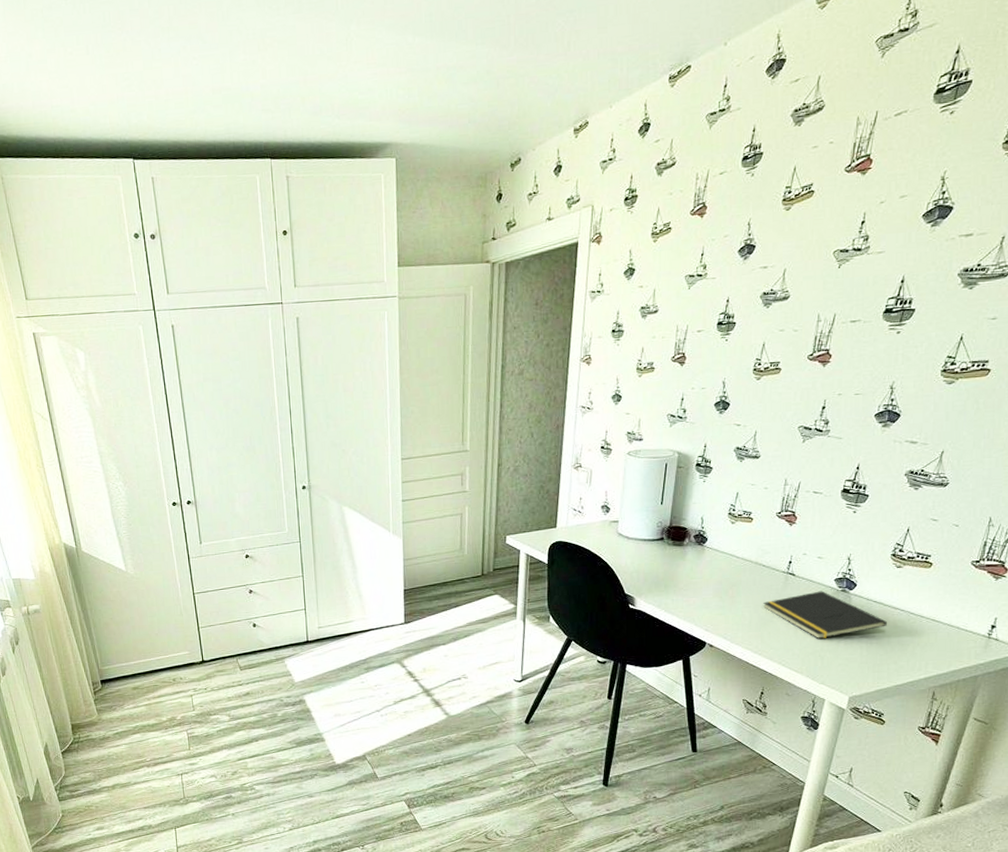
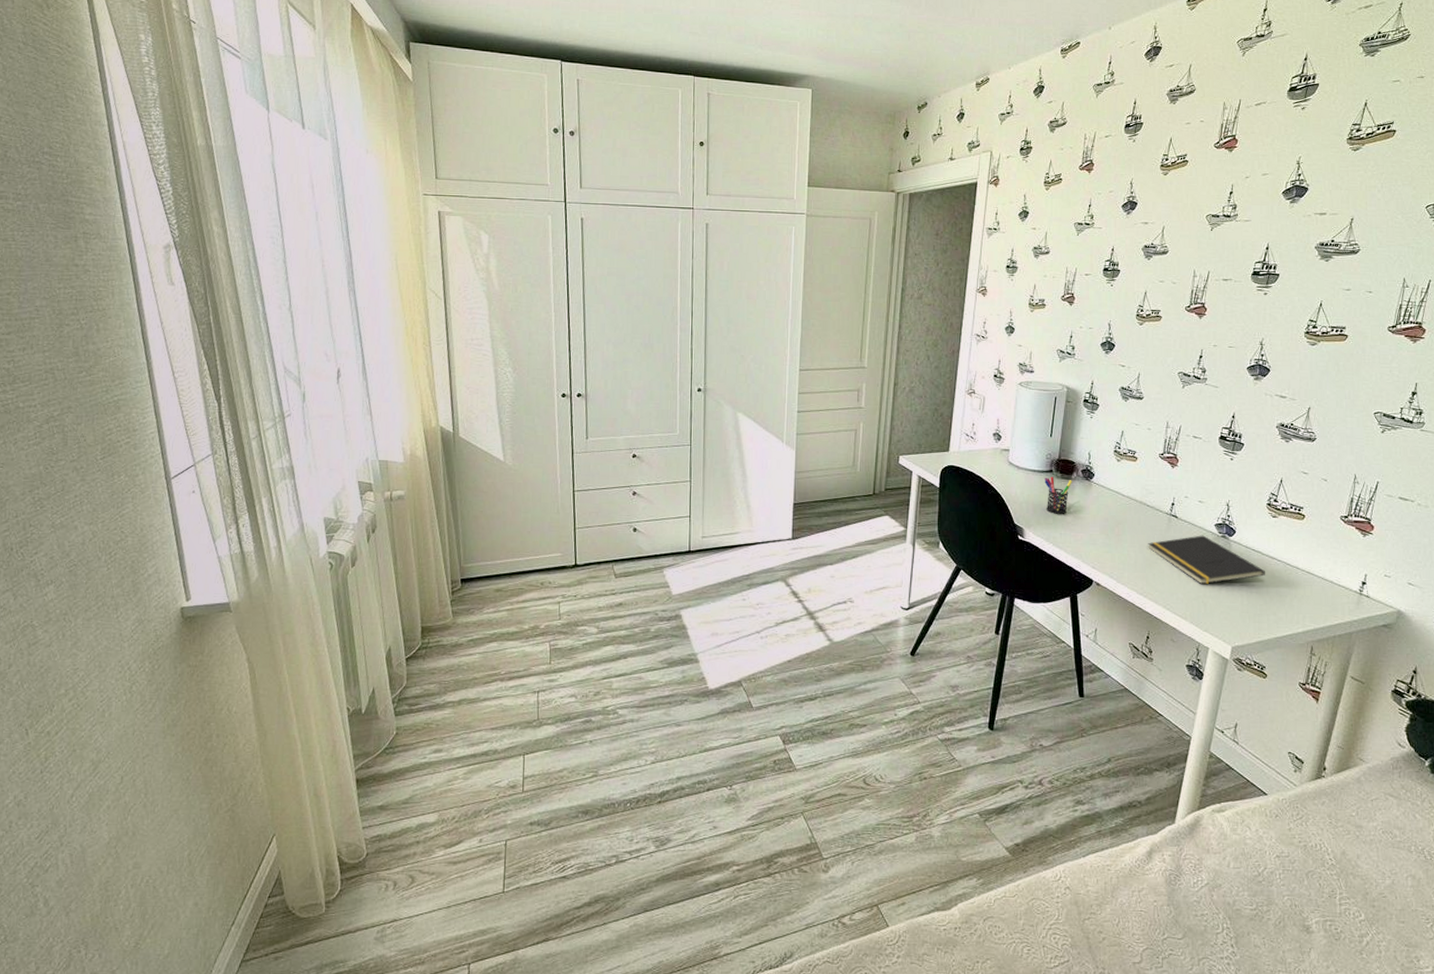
pen holder: none [655,544,684,581] -> present [1044,476,1072,514]

